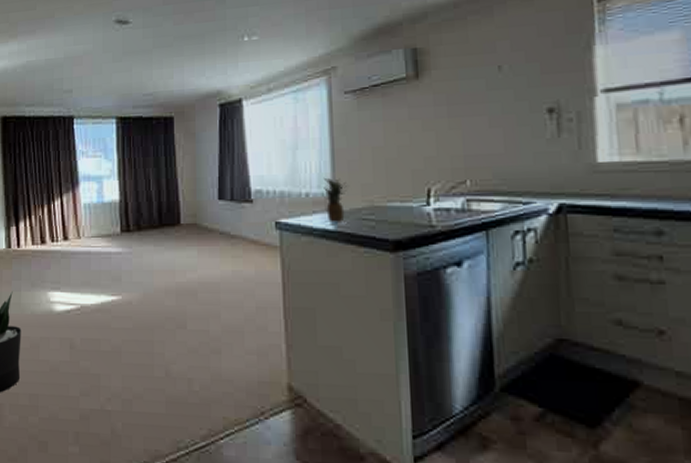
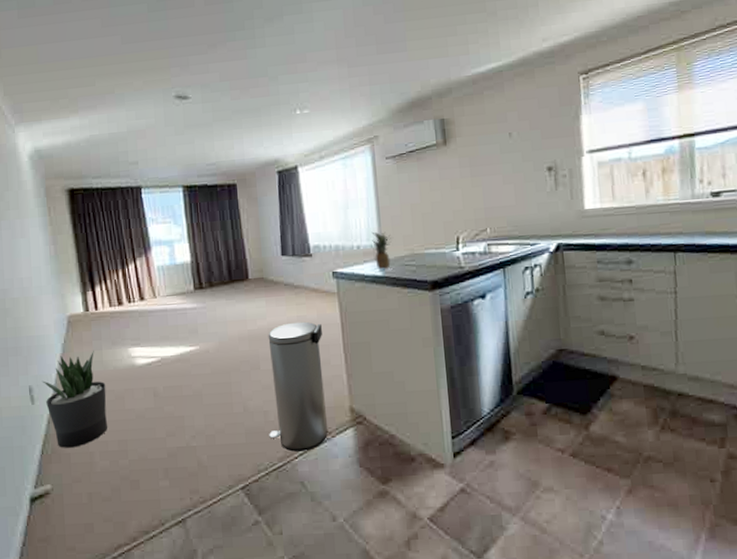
pedal bin: none [192,277,261,432] -> present [268,321,328,452]

